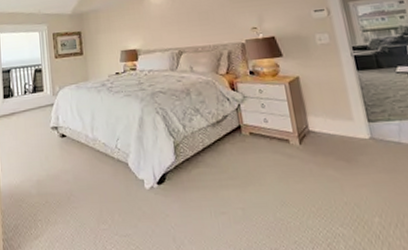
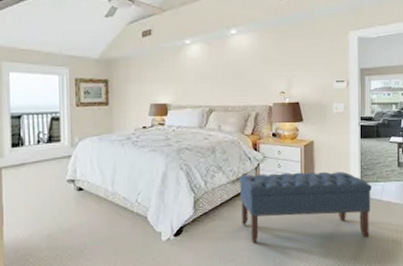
bench: none [219,109,394,194] -> present [239,171,372,243]

